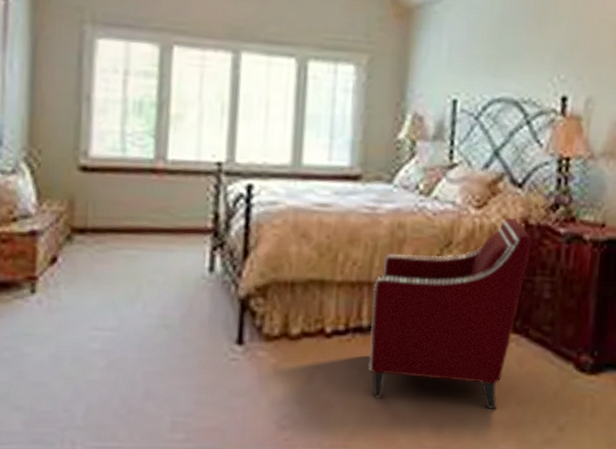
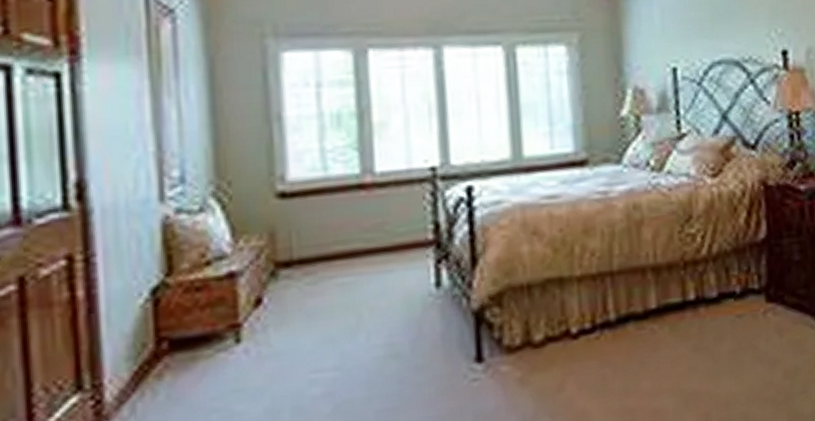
armchair: present [368,217,532,410] -> none [616,181,774,396]

